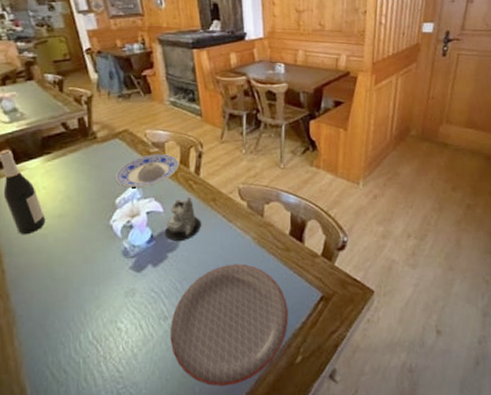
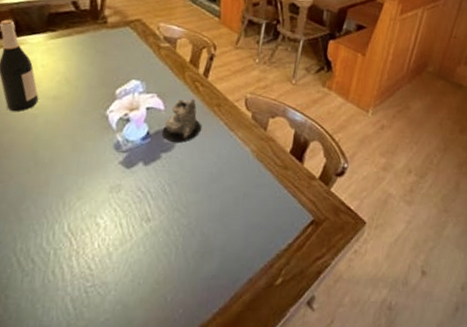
plate: present [115,153,179,188] -> none [119,48,189,81]
plate: present [170,264,289,386] -> none [149,174,277,298]

